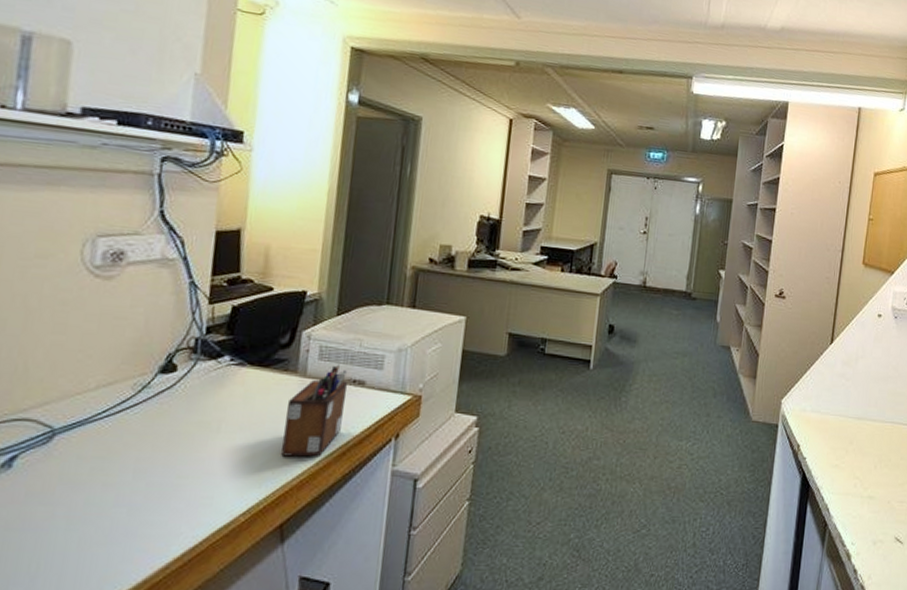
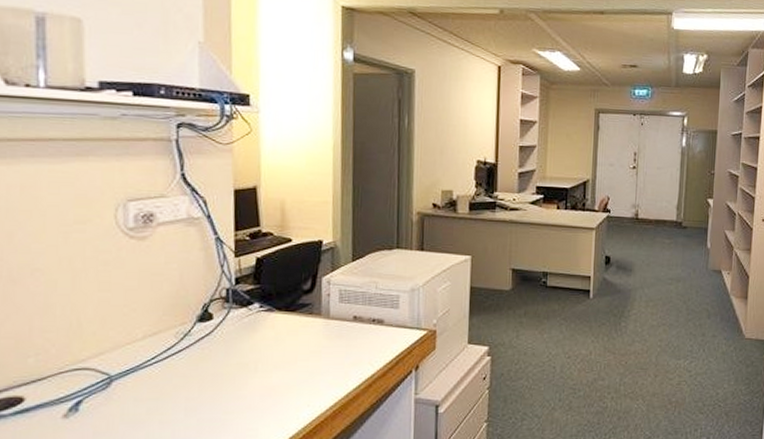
desk organizer: present [281,364,348,457] -> none [314,305,368,390]

